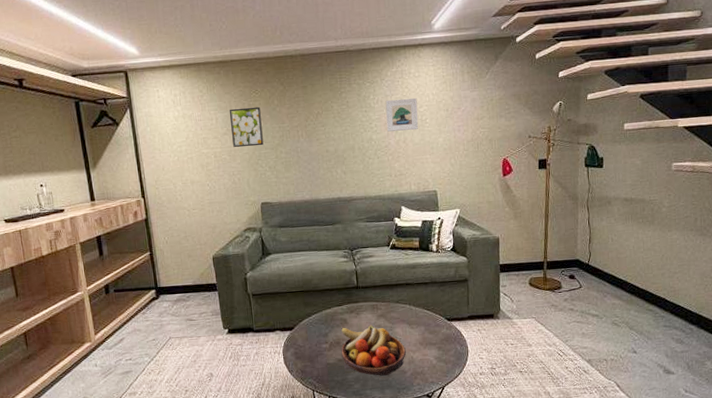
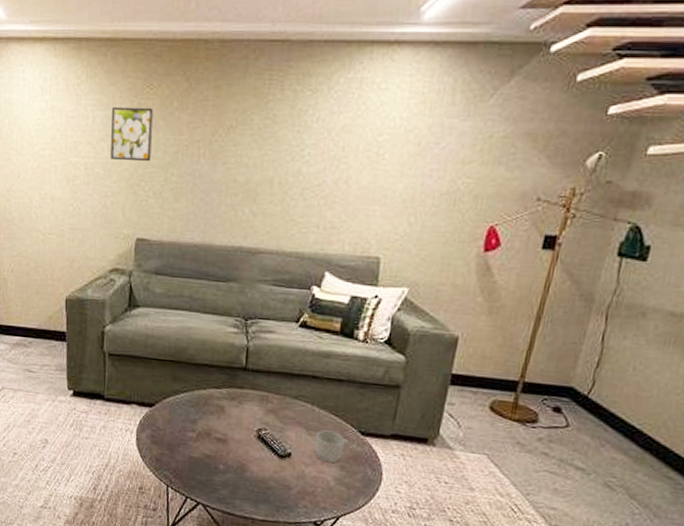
fruit bowl: present [341,325,406,376] -> none [210,416,296,487]
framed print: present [385,98,419,132] -> none [323,119,377,168]
mug: none [416,322,441,347] -> present [315,430,350,464]

